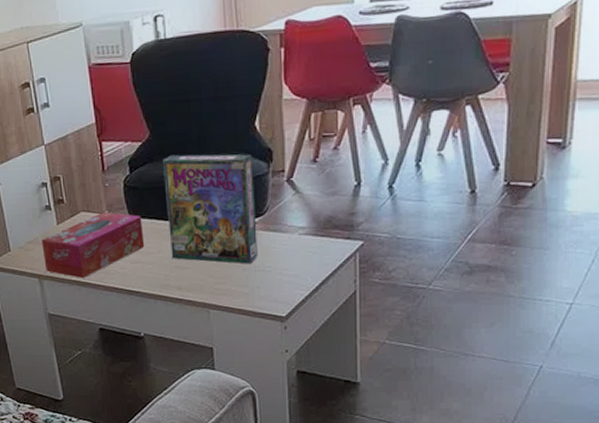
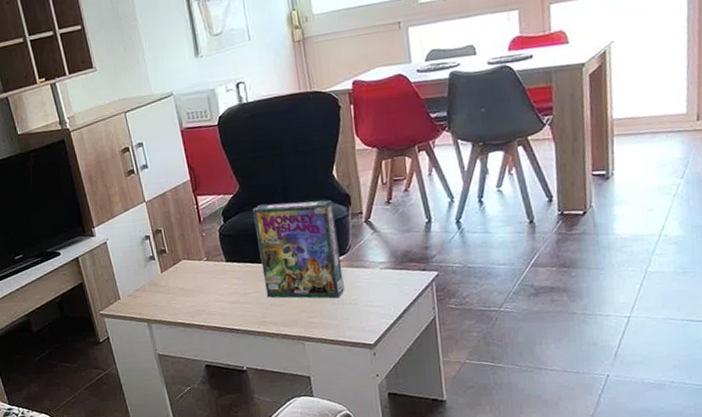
tissue box: present [41,212,145,278] -> none [148,258,242,320]

